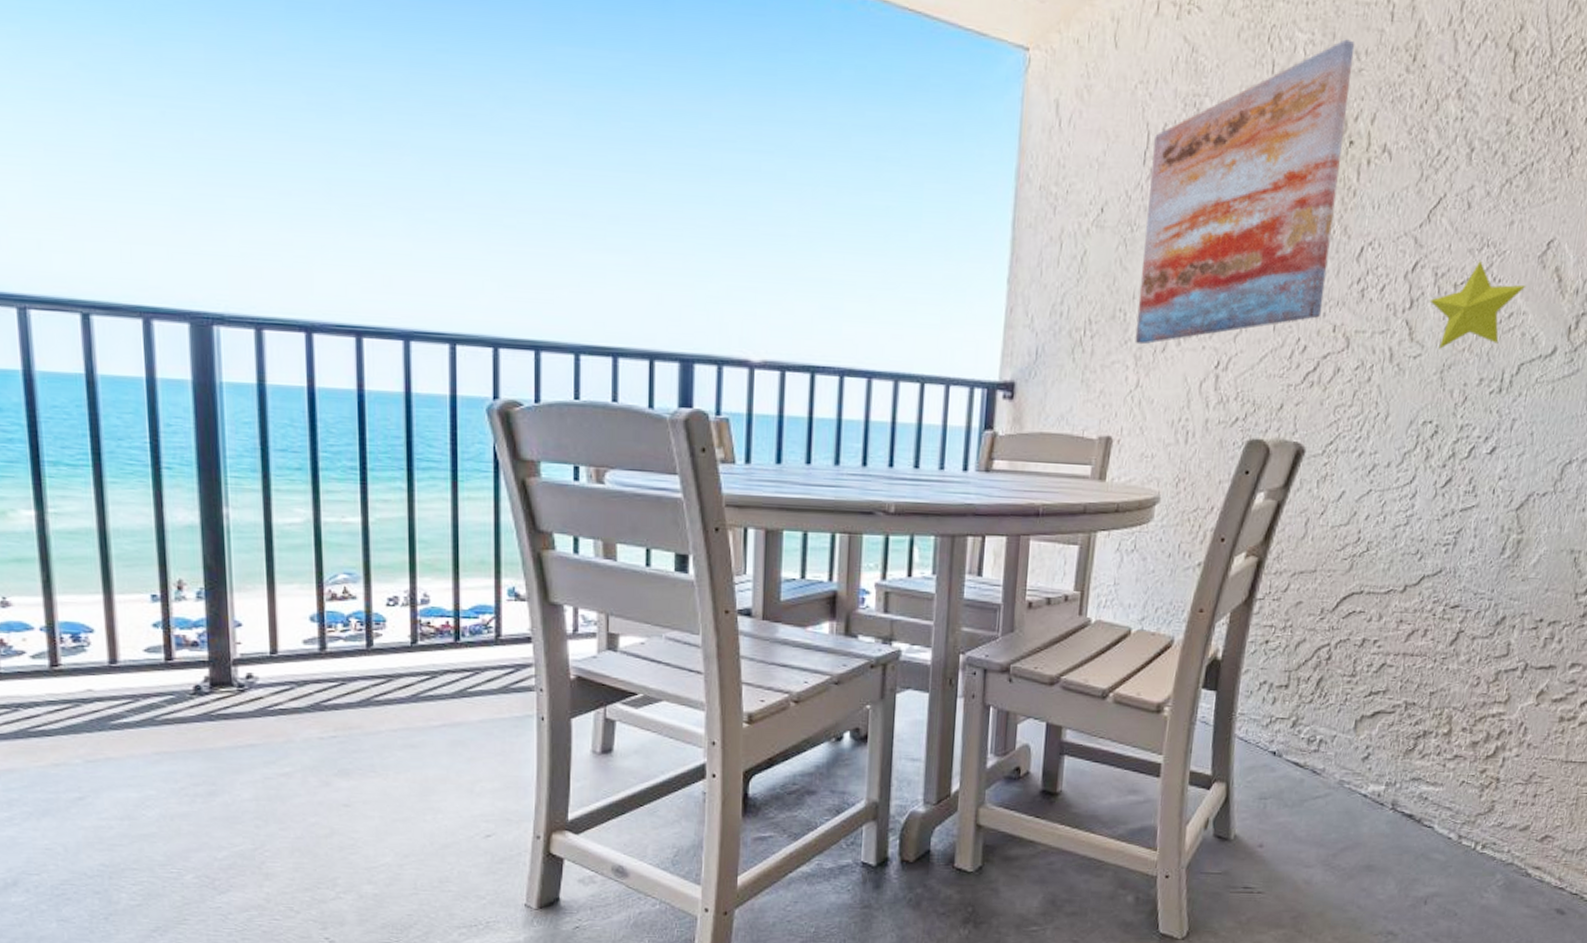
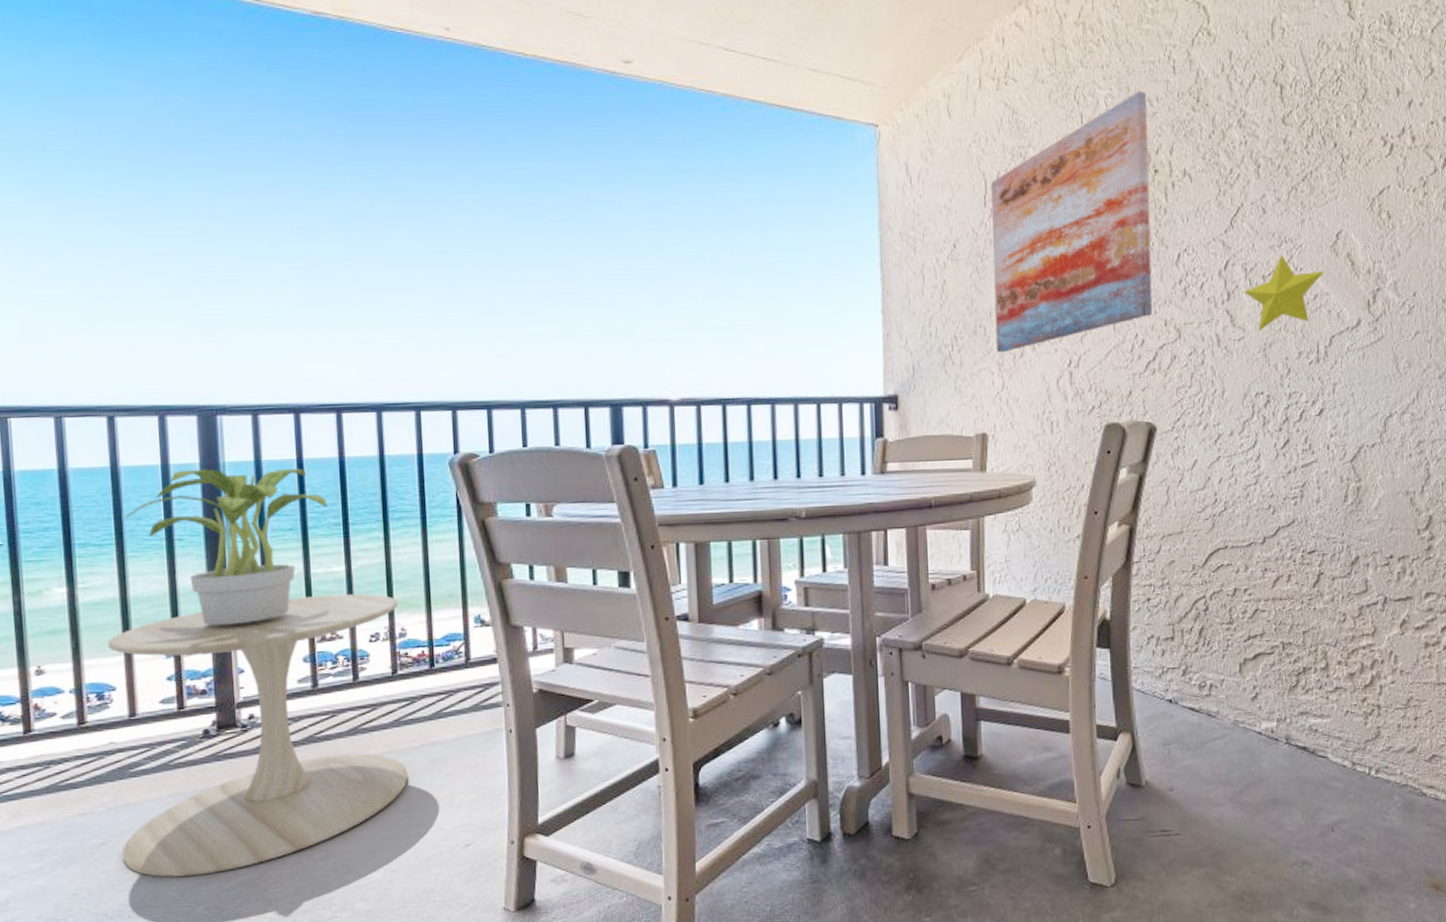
side table: none [83,547,425,841] -> present [107,593,408,877]
potted plant: none [103,386,343,571] -> present [124,469,328,625]

